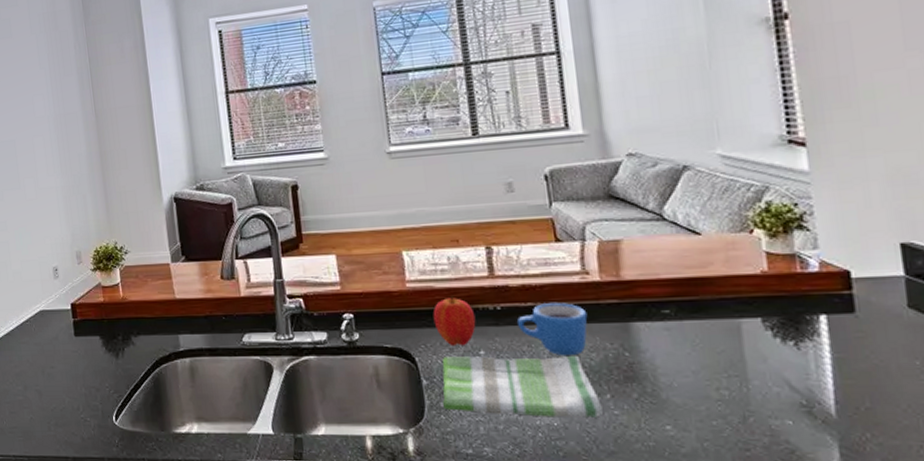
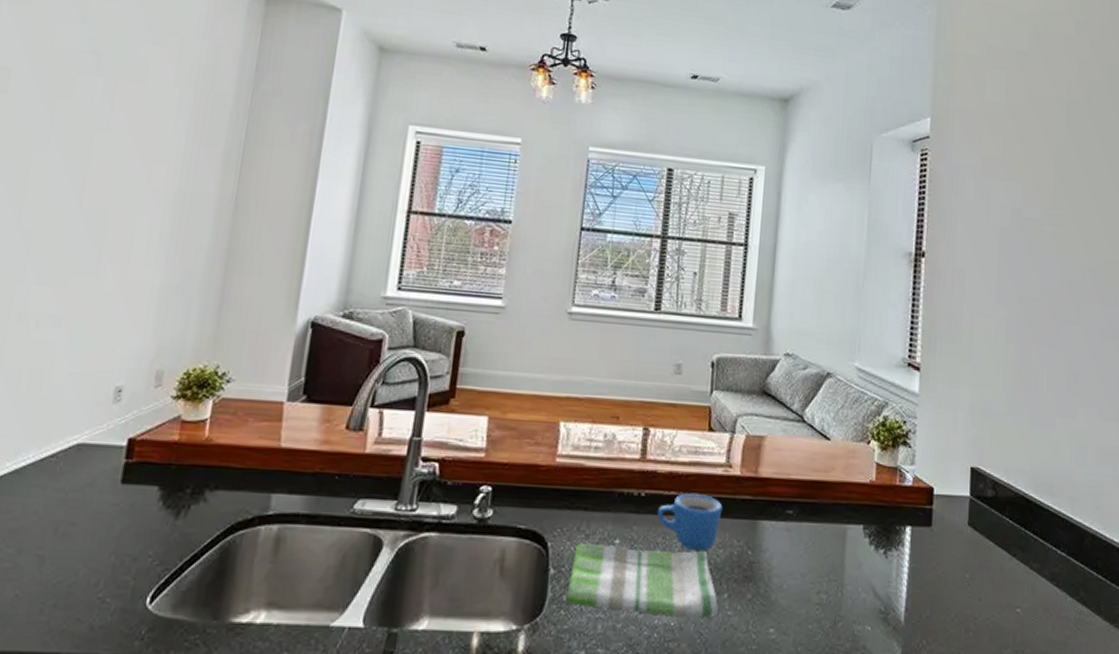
apple: present [432,296,476,347] -> none [575,477,619,533]

